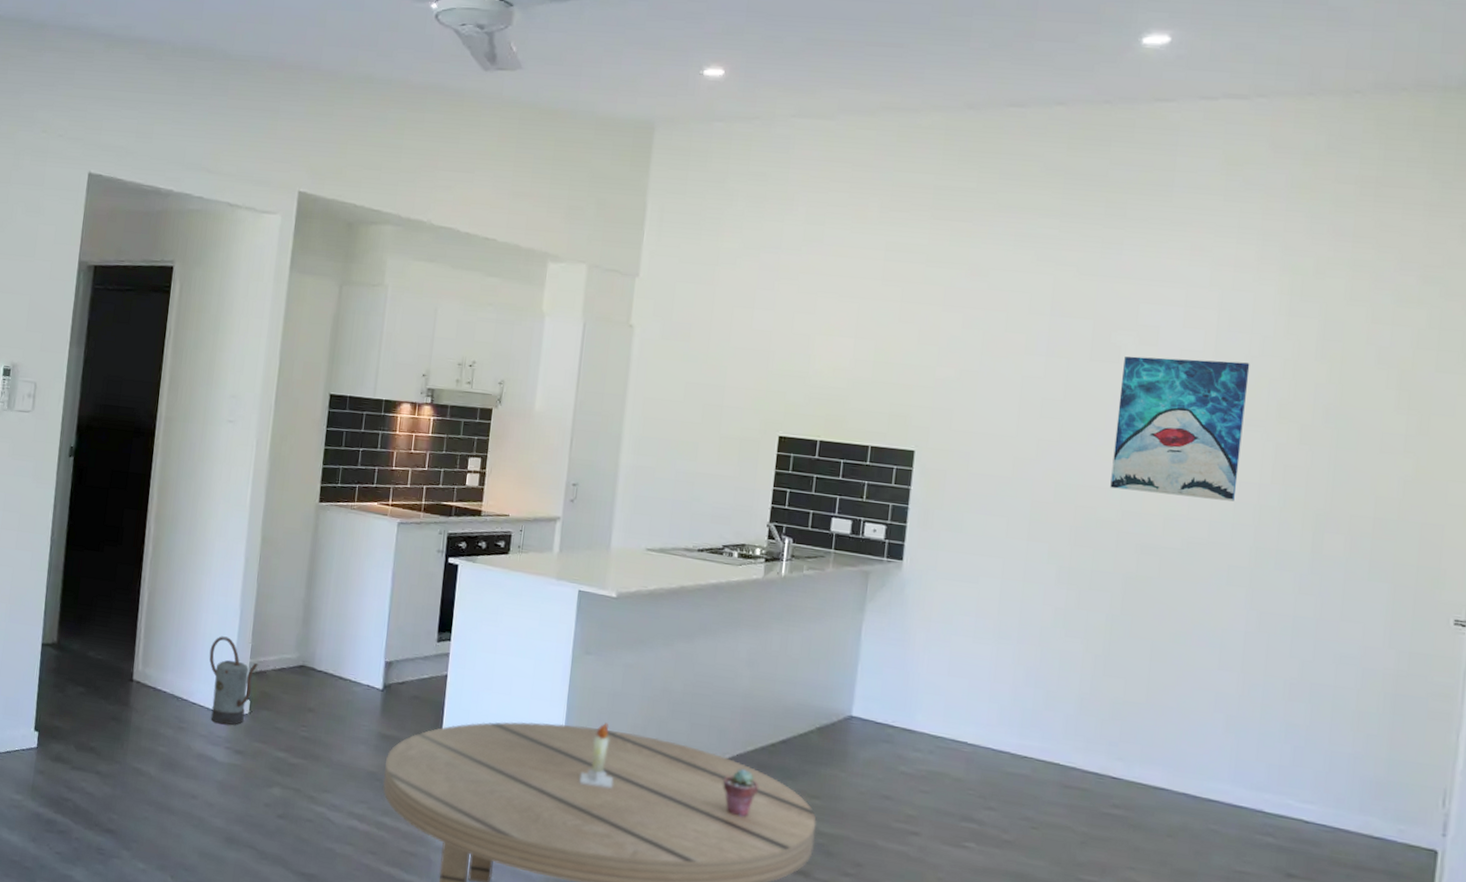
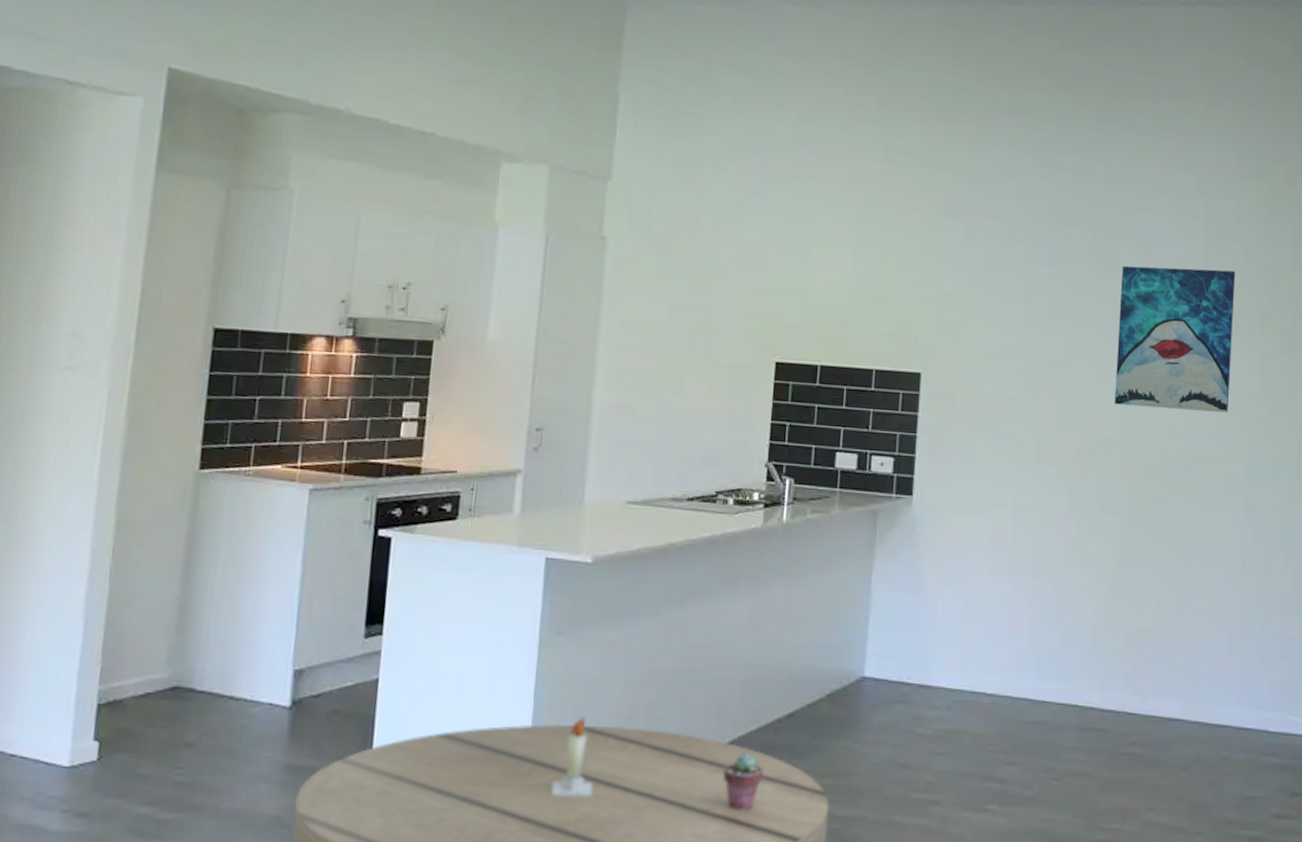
watering can: present [209,636,258,725] -> none [36,658,111,780]

